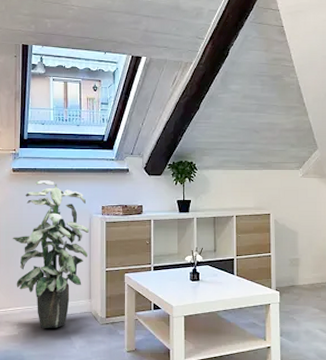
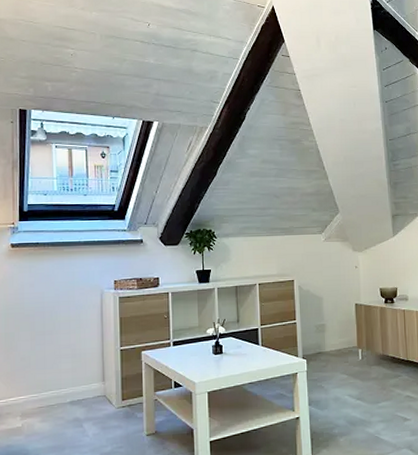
indoor plant: present [12,180,89,328] -> none [12,255,100,417]

